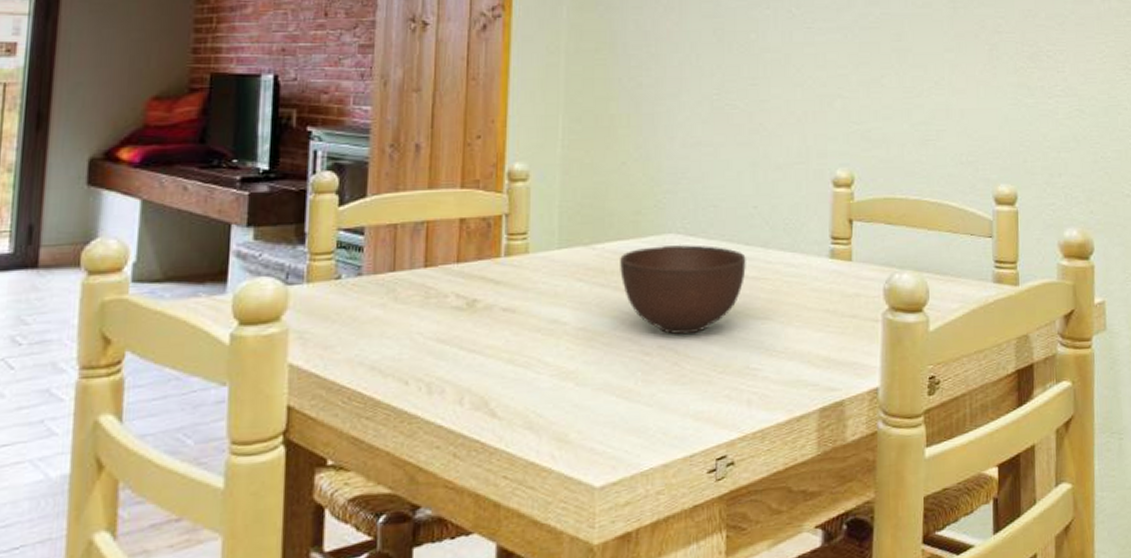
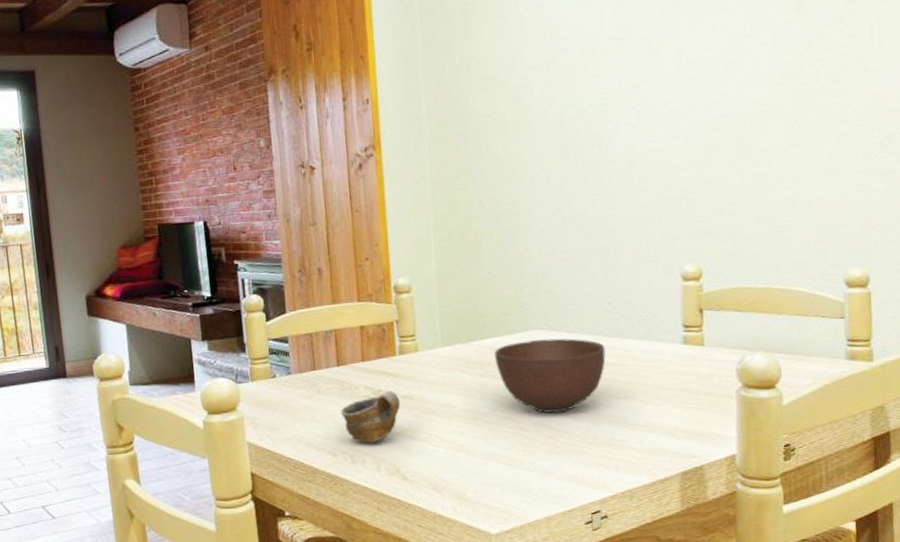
cup: none [420,300,499,369] -> present [340,390,401,444]

